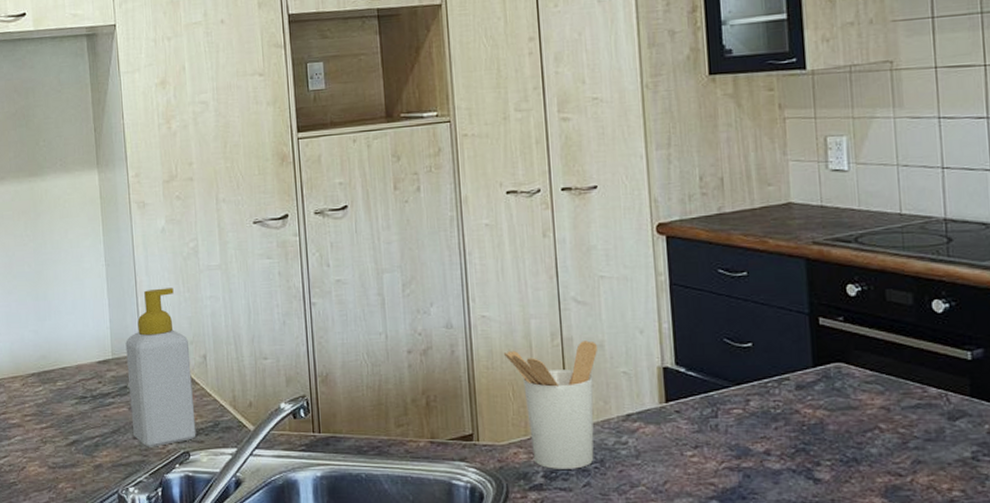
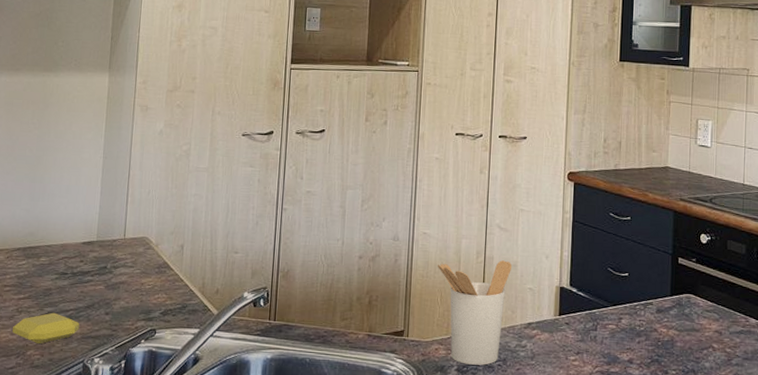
soap bar: none [40,440,108,476] -> present [12,312,80,345]
soap bottle: present [125,288,196,447] -> none [106,182,169,323]

